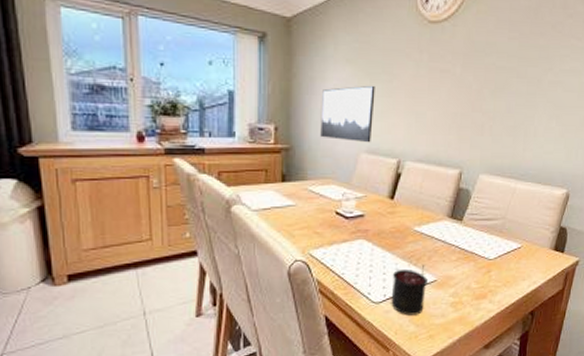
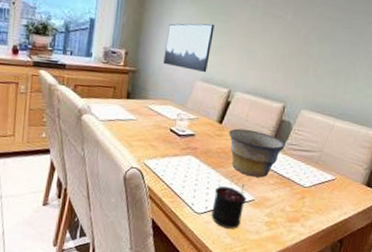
bowl: none [402,203,465,255] -> present [229,128,285,178]

